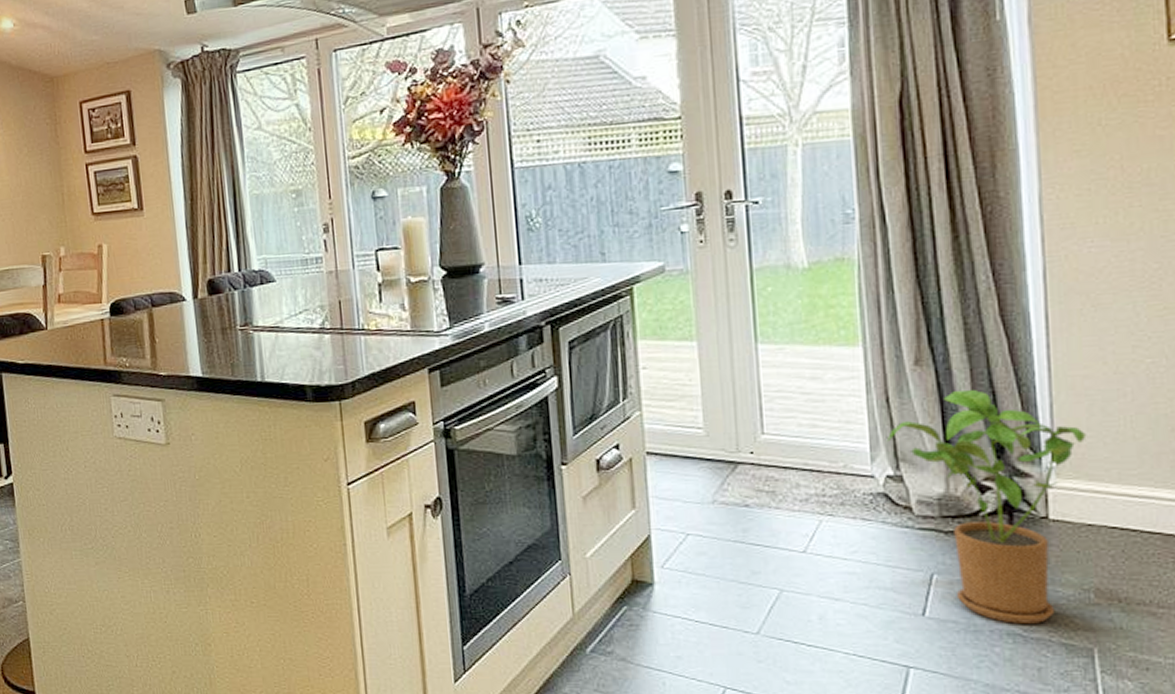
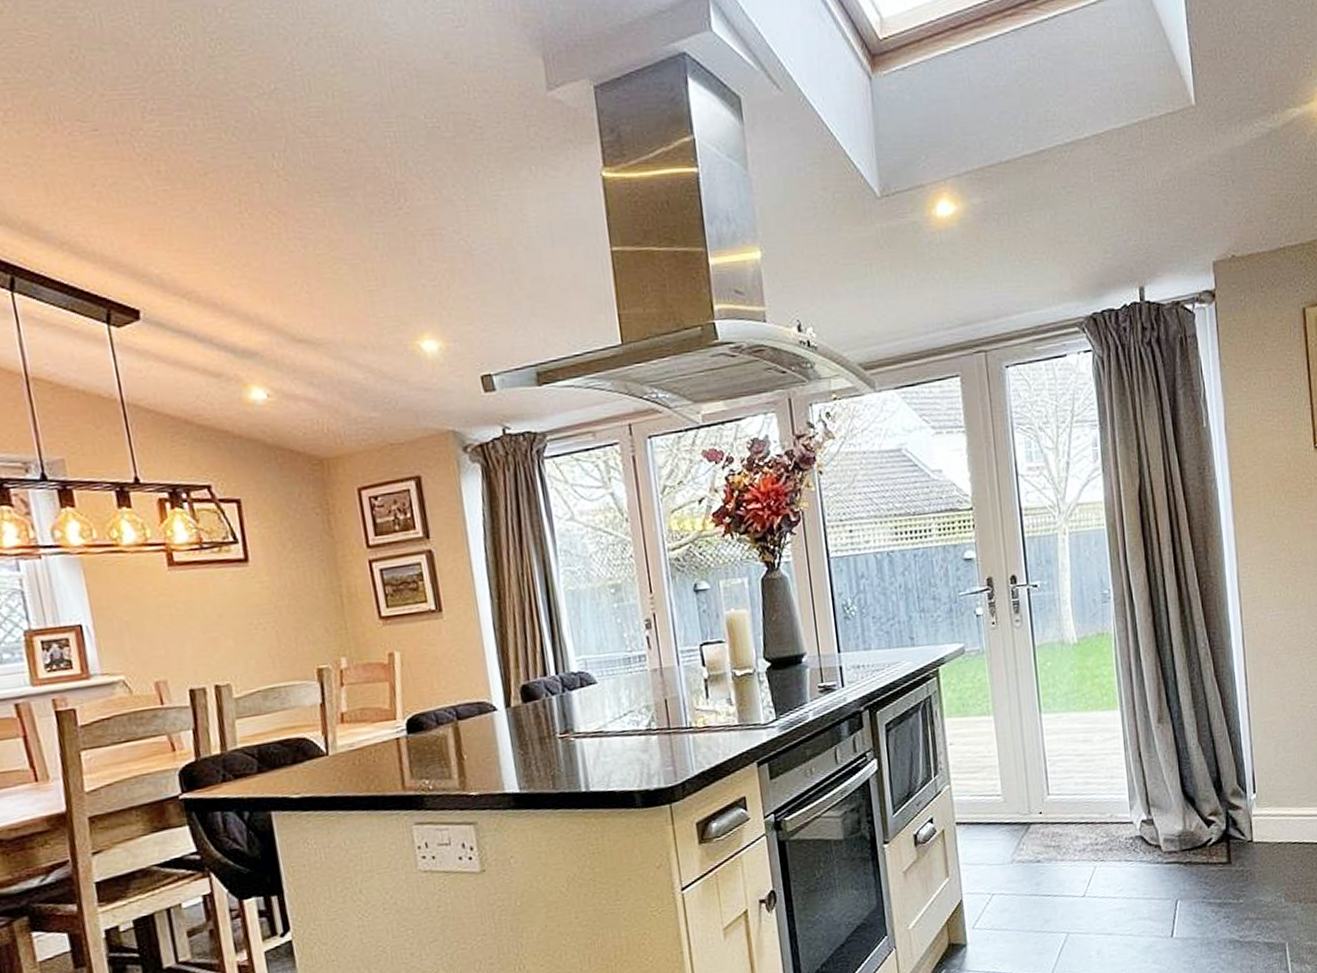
house plant: present [886,389,1087,624] -> none [1140,739,1275,933]

